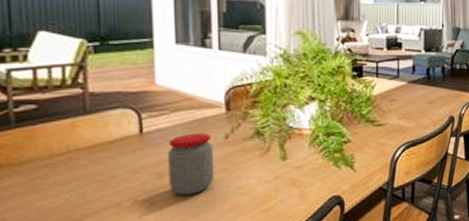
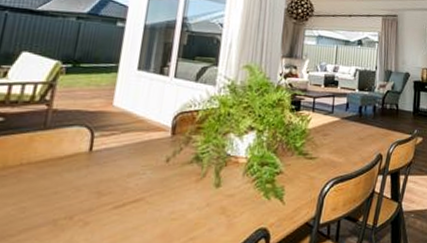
jar: present [168,132,215,196] -> none [105,154,154,217]

